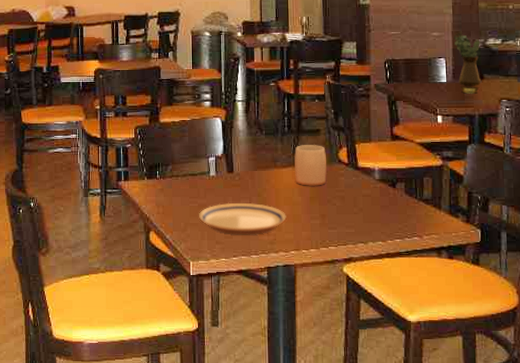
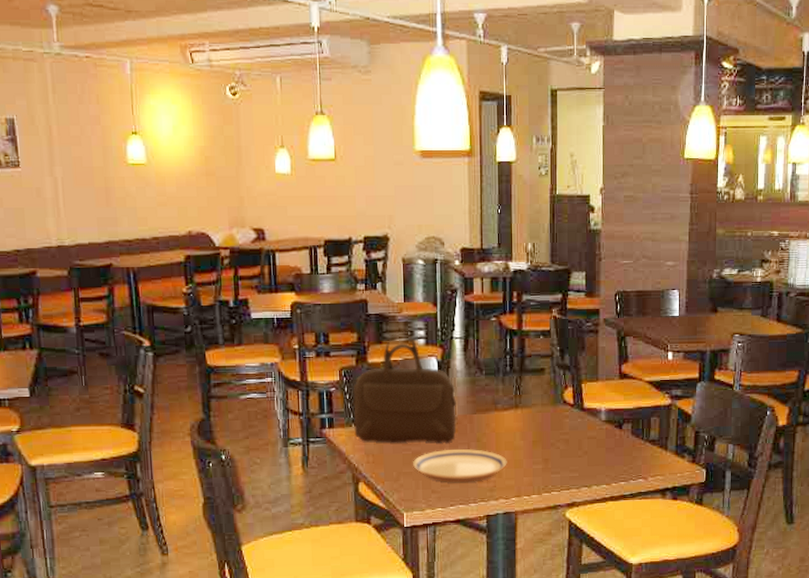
handbag: none [145,94,239,197] -> present [352,331,457,443]
mug: present [294,145,327,186] -> none [517,385,552,429]
vase: present [453,32,481,94] -> none [688,261,716,328]

